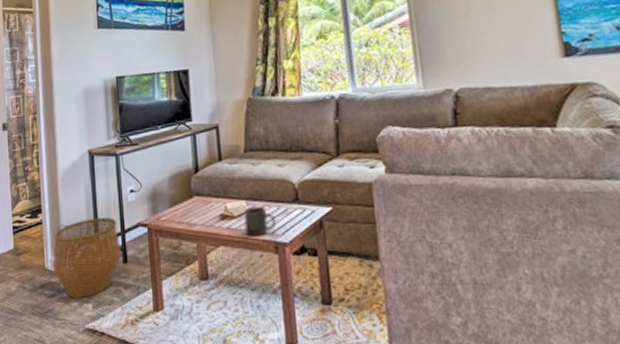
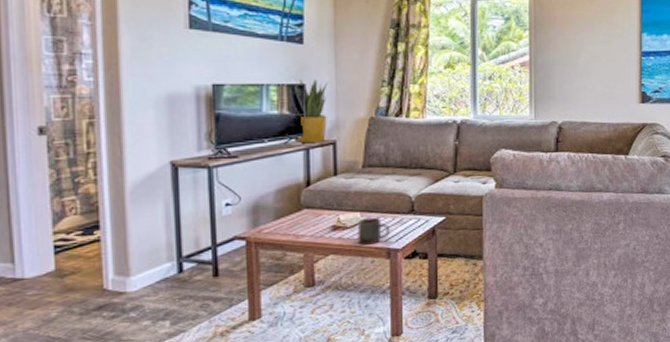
basket: present [53,217,121,299] -> none [115,232,210,318]
planter: none [181,64,210,129] -> present [295,79,329,144]

